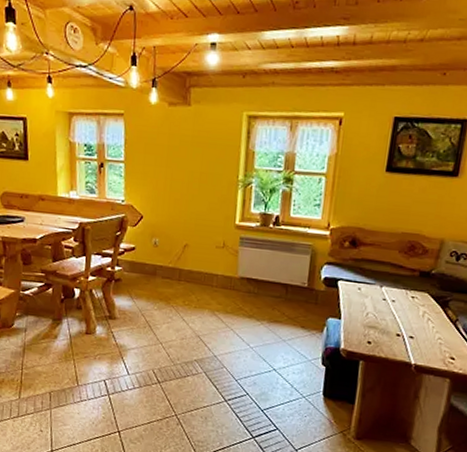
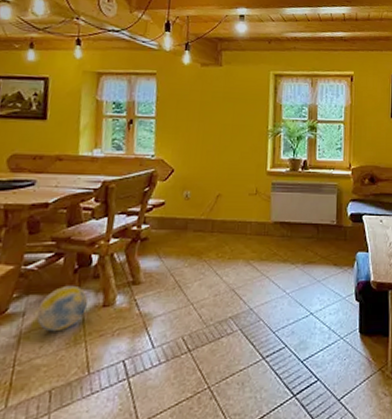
ball: none [35,311,73,348] -> present [36,285,88,332]

